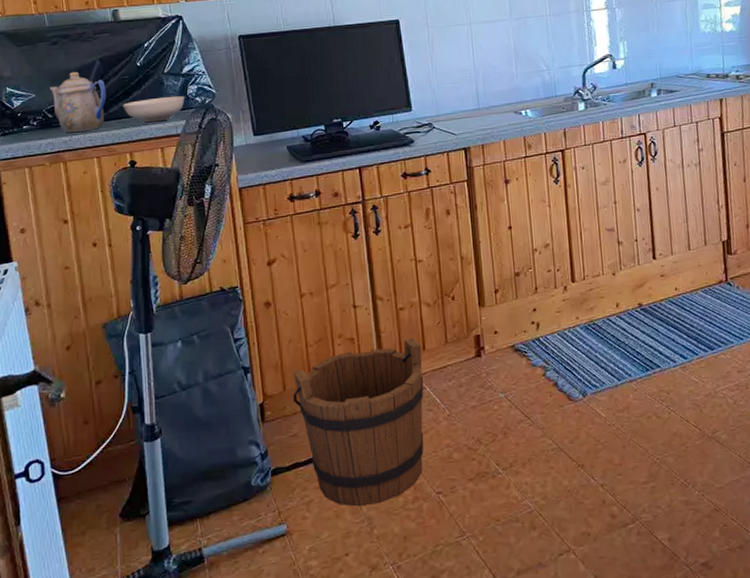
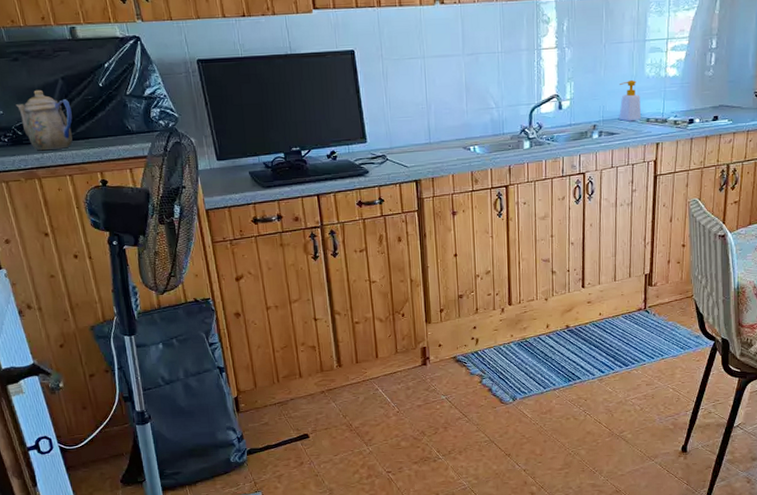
bowl: present [122,96,185,123] -> none [88,118,149,144]
bucket: present [292,337,424,506] -> none [263,347,377,480]
soap bottle: none [675,36,702,79] -> present [619,79,642,122]

